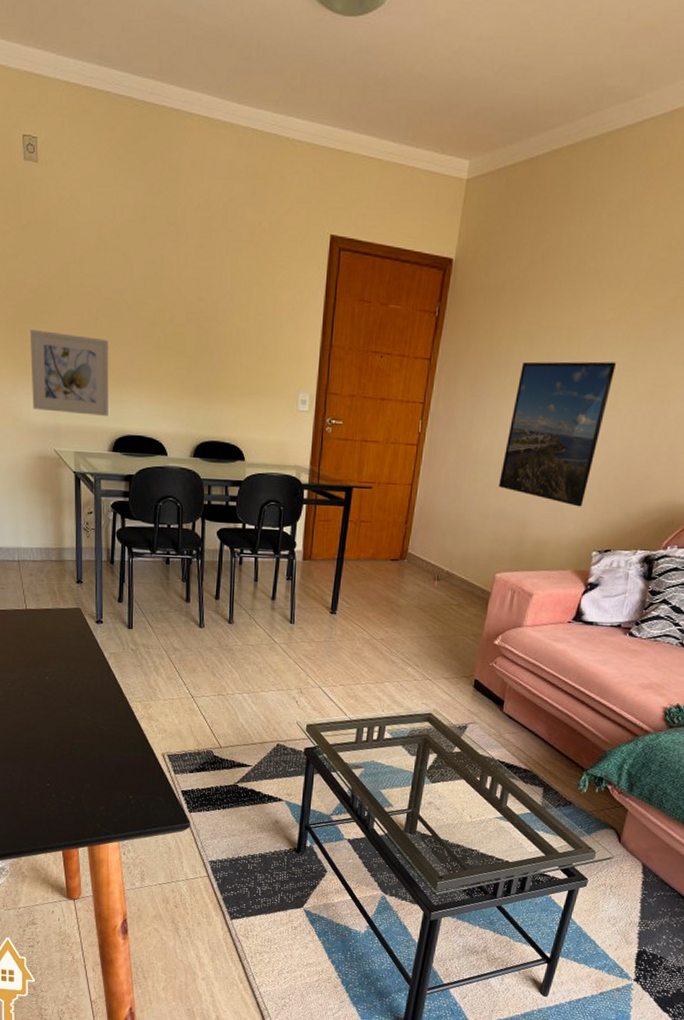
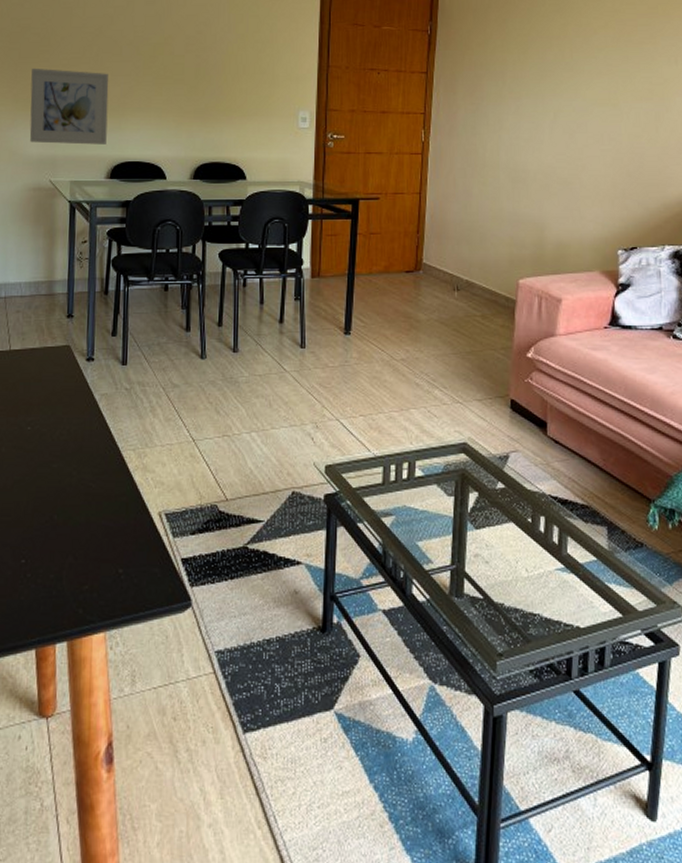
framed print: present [498,361,617,507] -> none [509,65,611,205]

